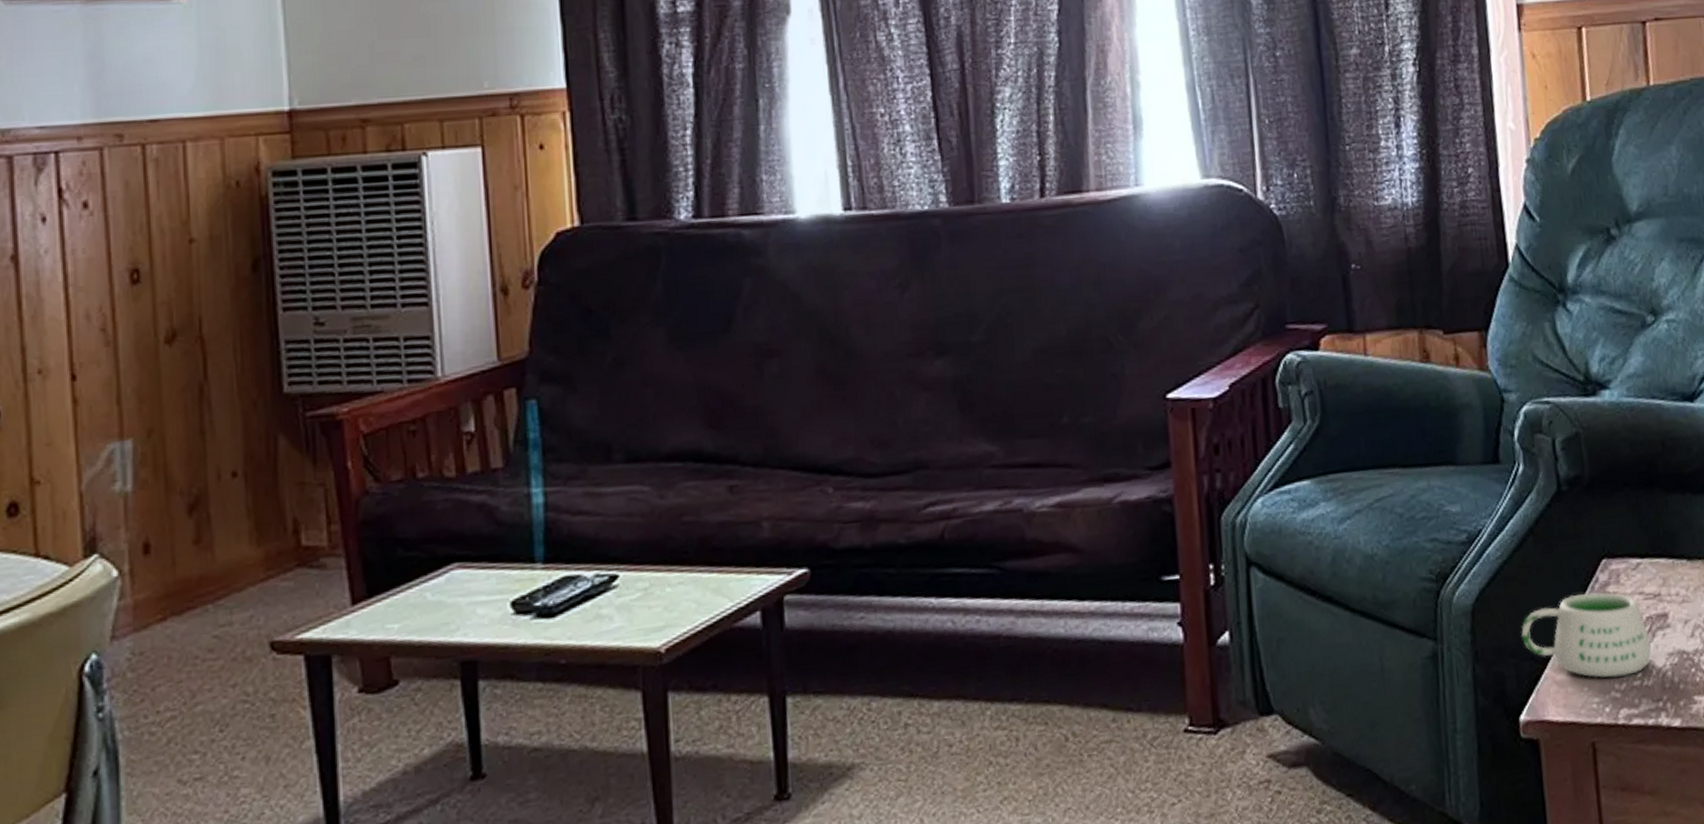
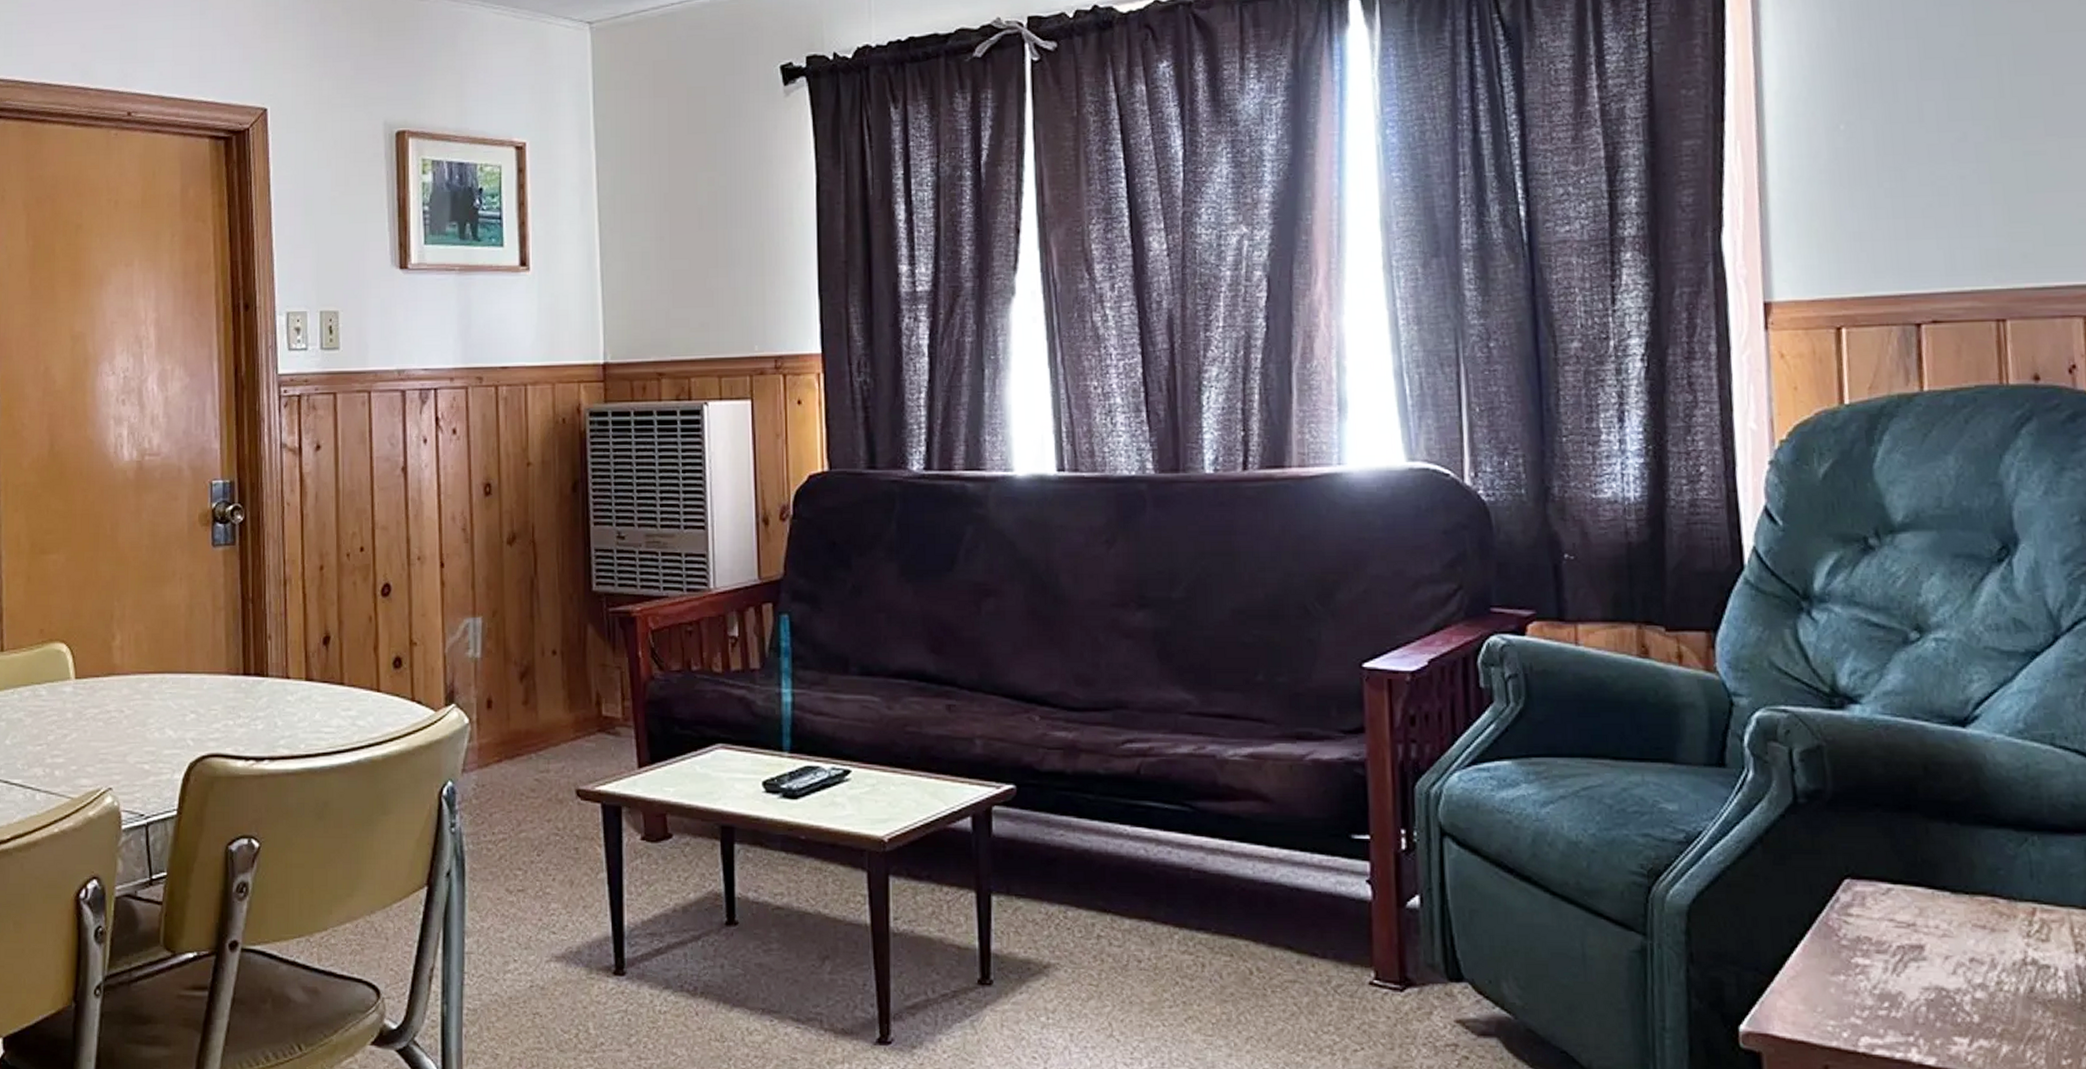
mug: present [1520,592,1651,678] -> none [1743,910,1901,1003]

